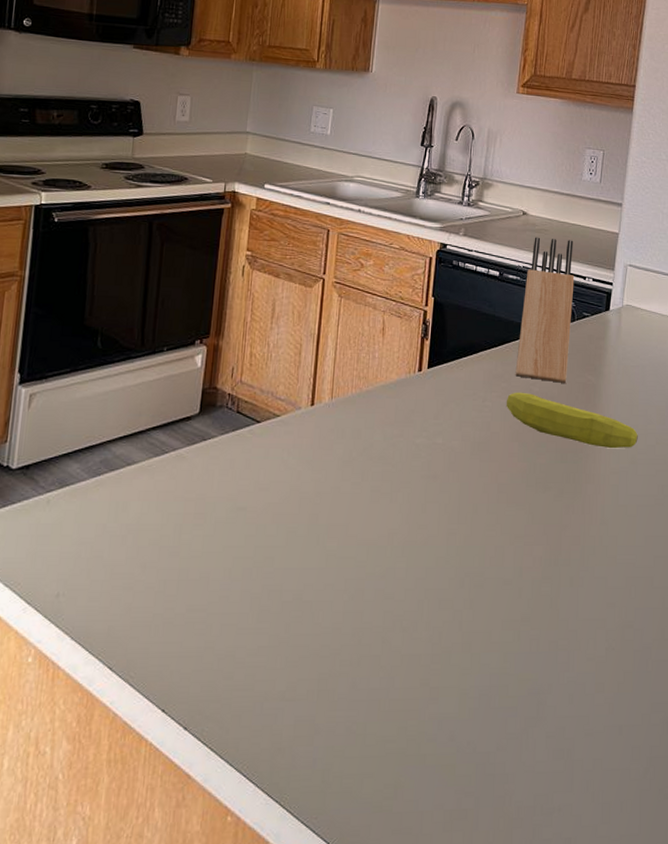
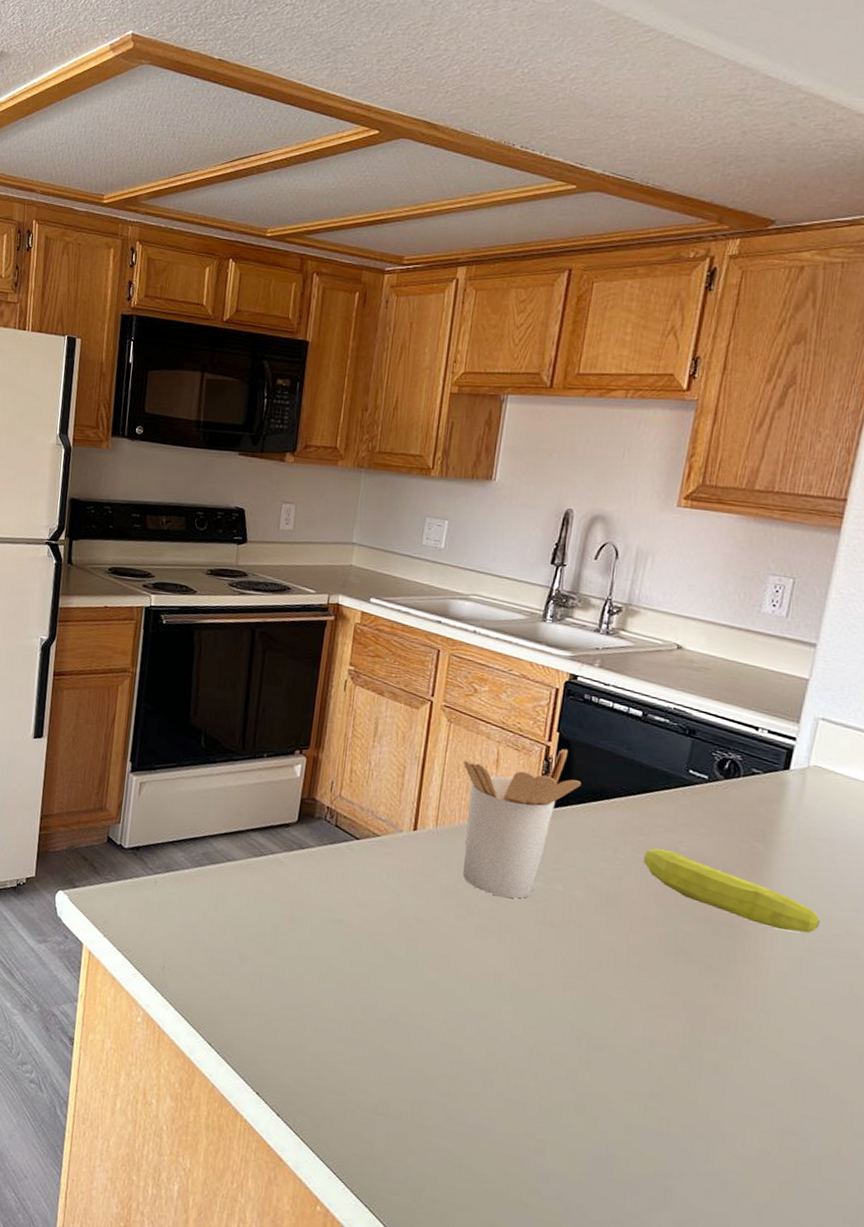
utensil holder: none [354,311,454,458] -> present [463,748,582,899]
knife block: present [515,237,575,383] -> none [656,675,744,847]

